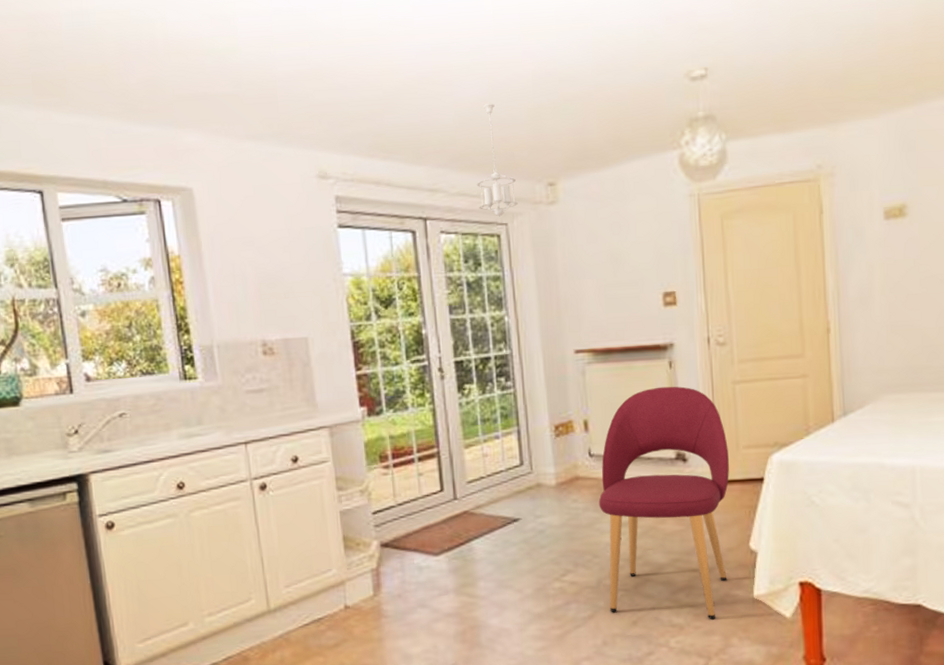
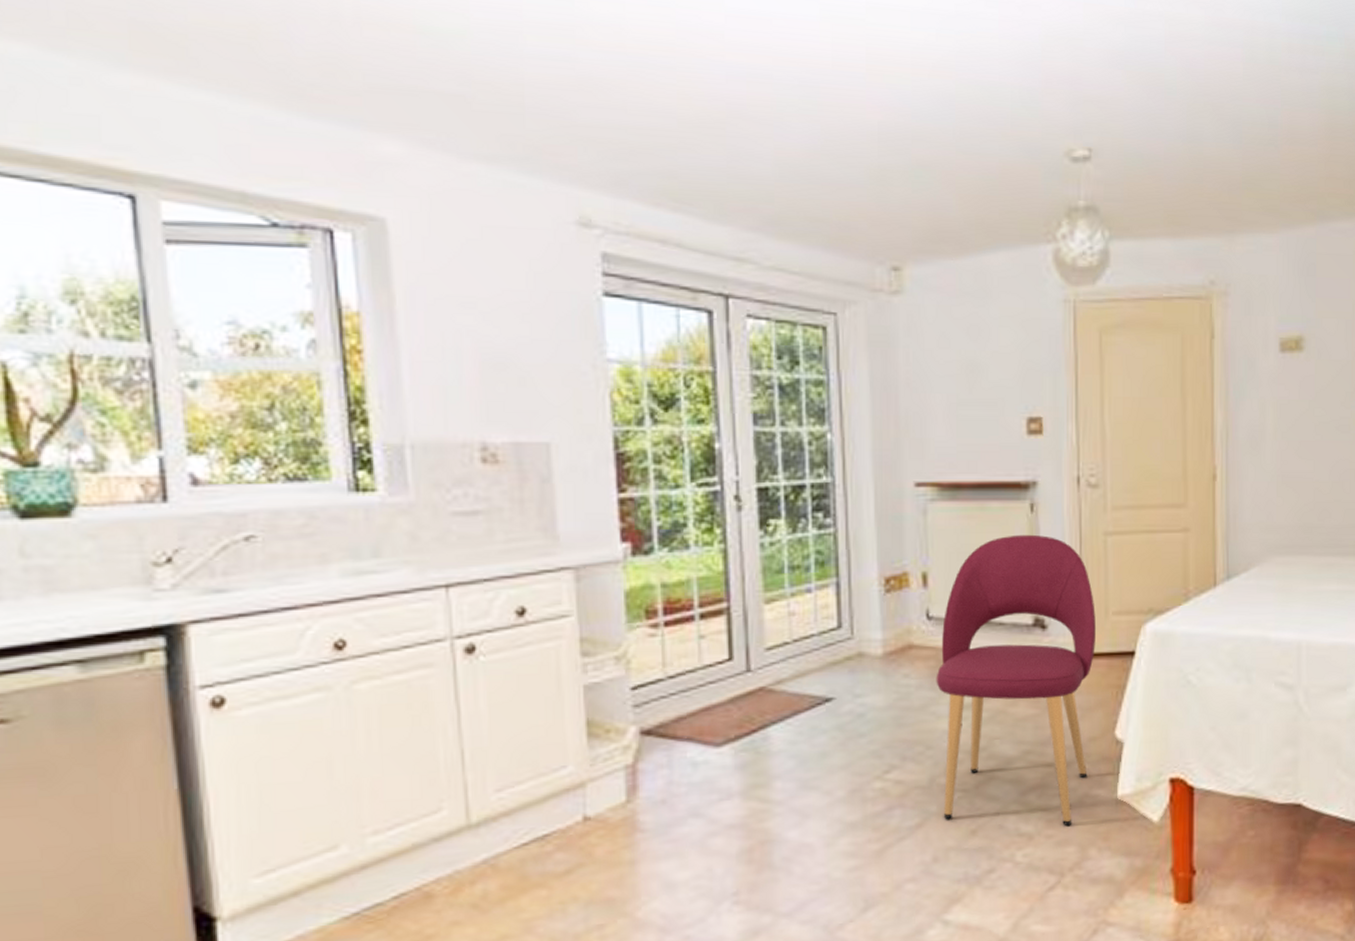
pendant light: present [476,103,518,217] -> none [798,156,852,303]

